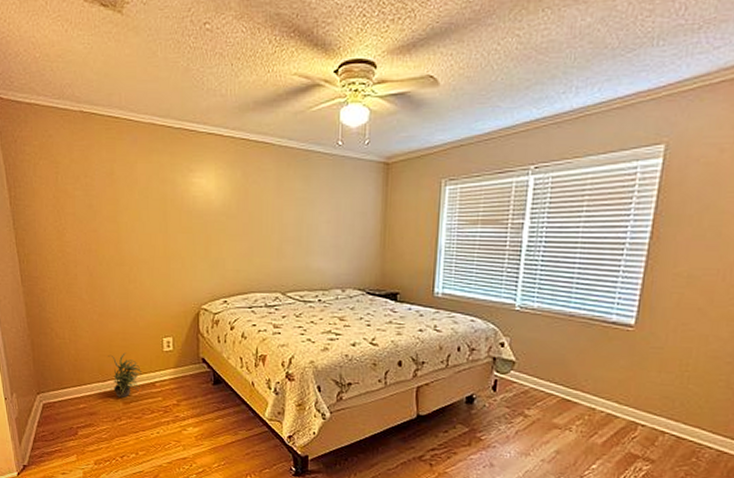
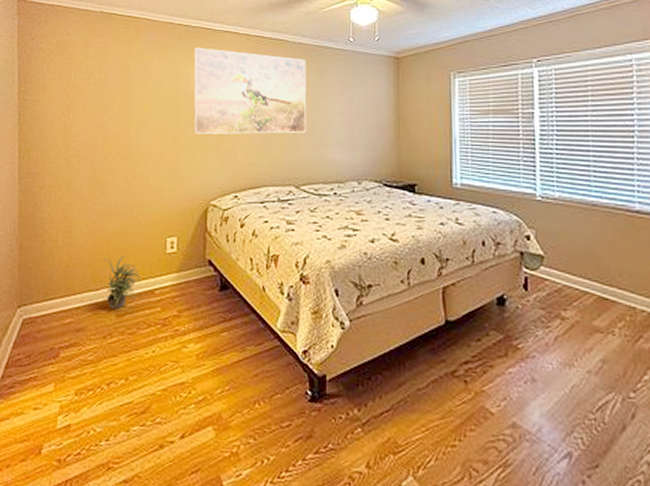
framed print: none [178,151,293,242] -> present [193,48,307,134]

